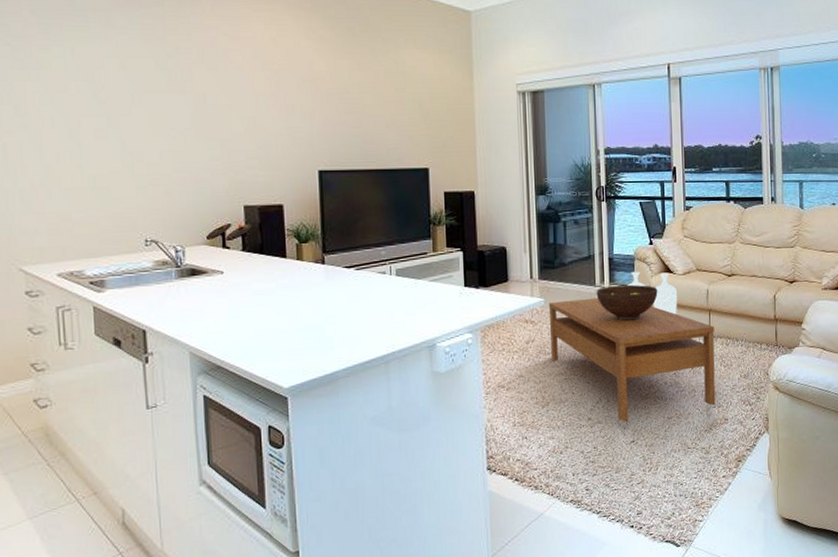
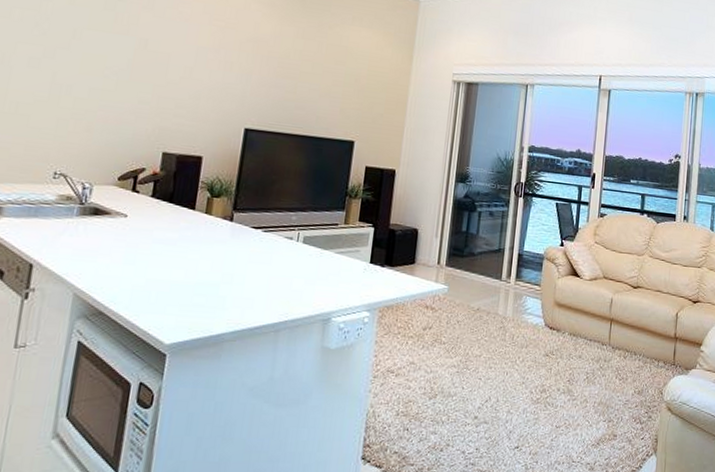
coffee table: present [548,297,716,422] -> none [446,290,614,425]
fruit bowl: present [596,284,658,321] -> none [500,282,563,320]
vase: present [627,271,678,315] -> none [533,270,582,320]

